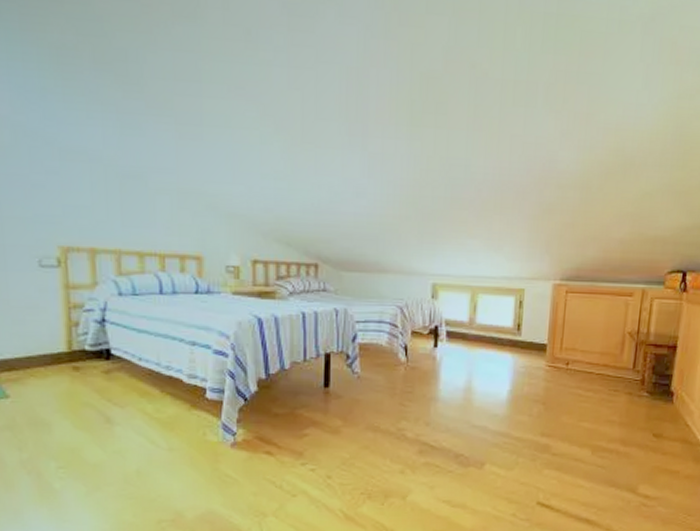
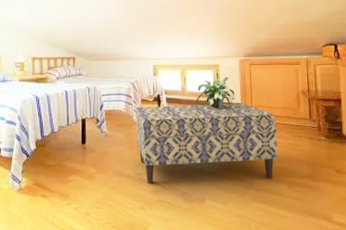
bench: none [401,341,590,444] -> present [136,103,278,185]
potted plant: none [487,307,541,349] -> present [196,77,235,108]

